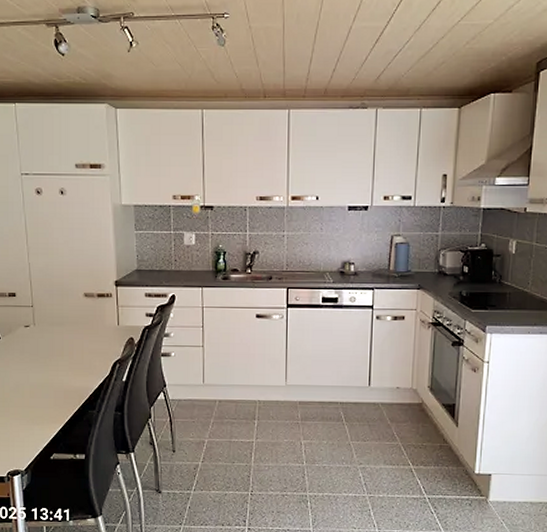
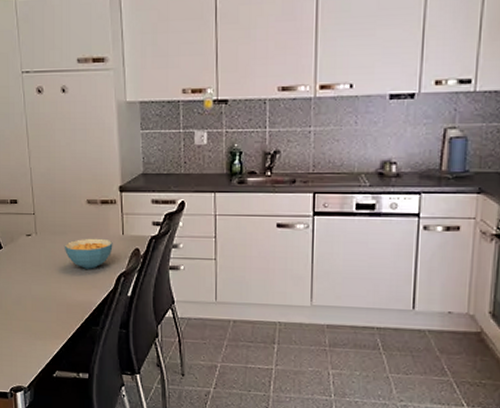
cereal bowl: none [61,328,109,357] -> present [64,238,113,269]

